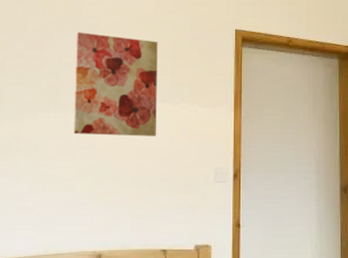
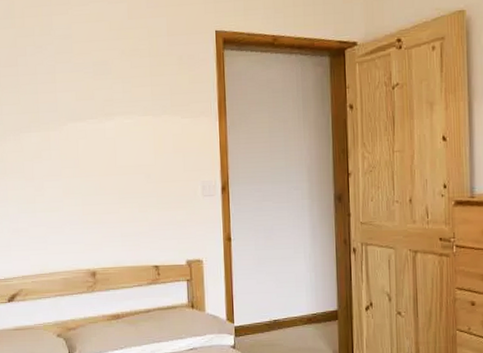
wall art: present [73,32,158,137] -> none [49,44,140,154]

